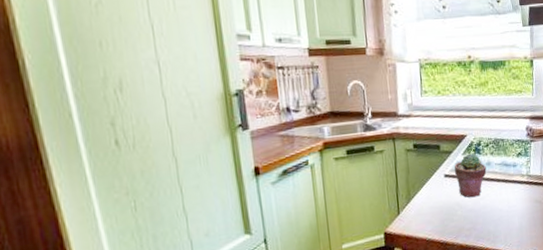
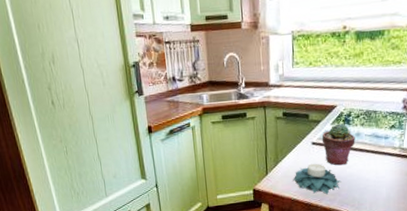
candle holder: none [427,197,476,231] -> present [293,163,341,195]

